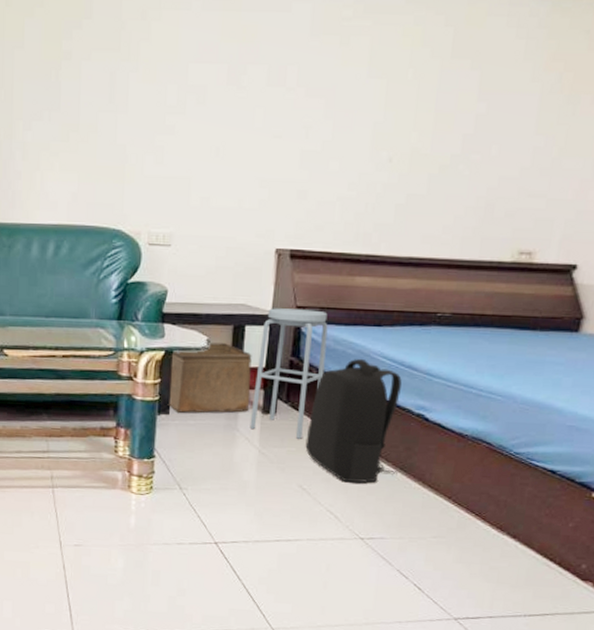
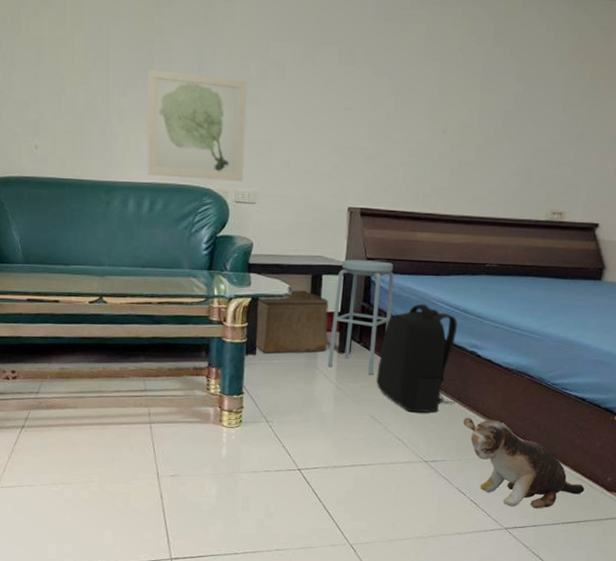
wall art: none [52,99,163,221] -> present [147,69,247,181]
plush toy: none [406,489,553,598] -> present [463,417,585,509]

